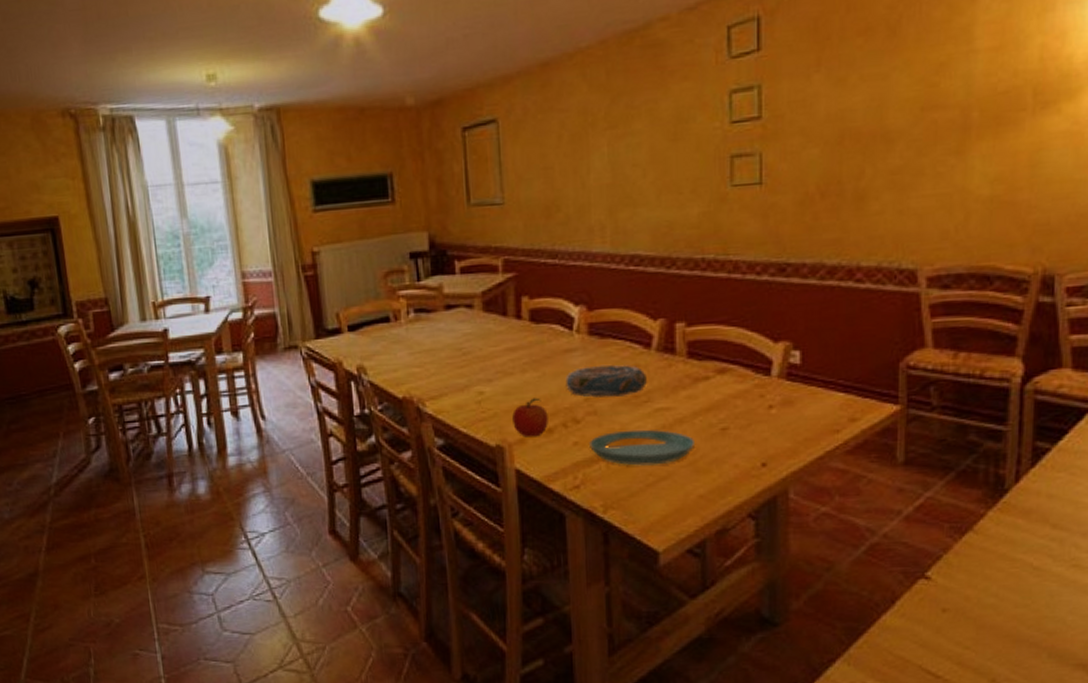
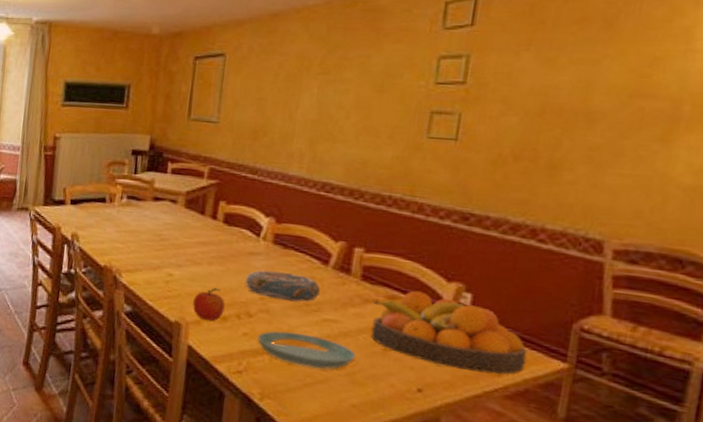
fruit bowl: none [703,358,861,434] -> present [371,290,528,375]

